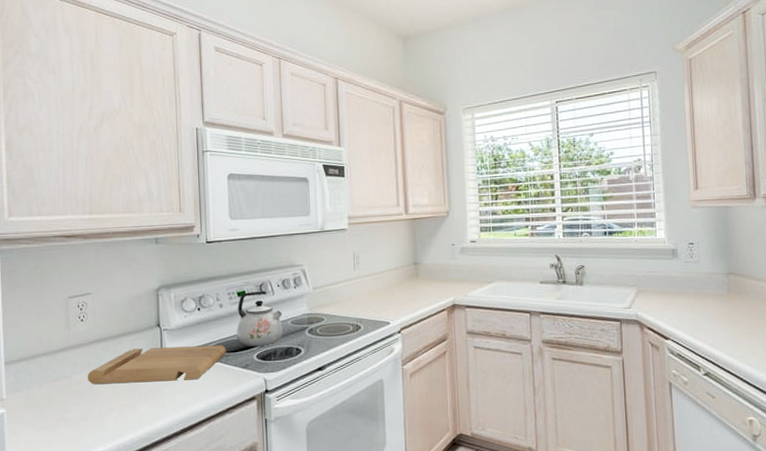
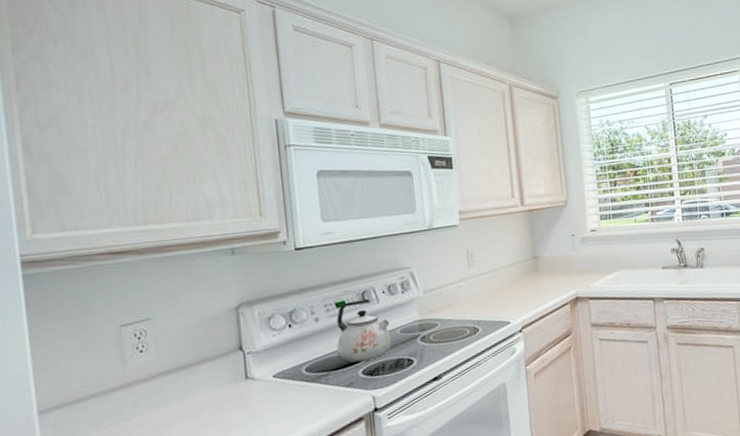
cutting board: present [87,345,226,384] -> none [151,363,326,425]

